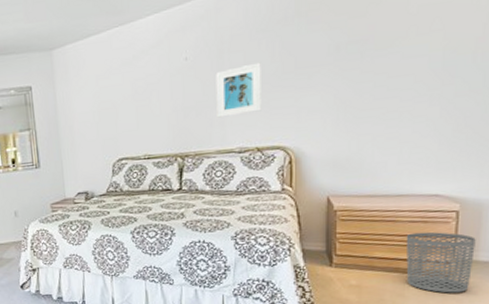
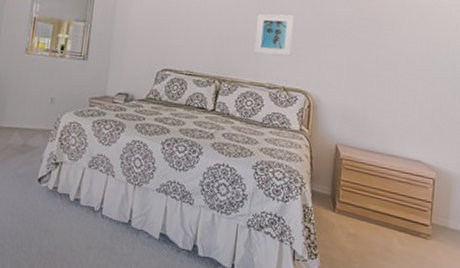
waste bin: present [406,231,476,293] -> none [394,192,447,256]

